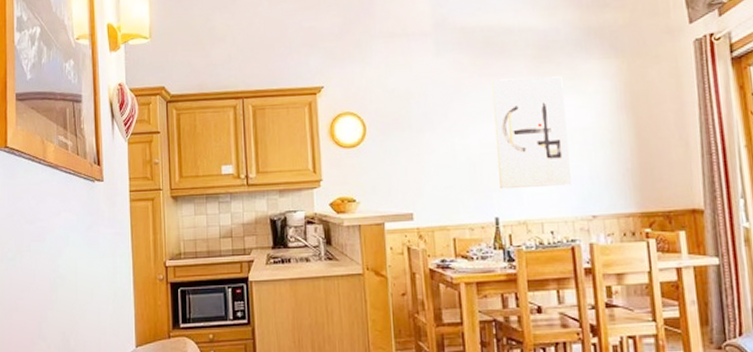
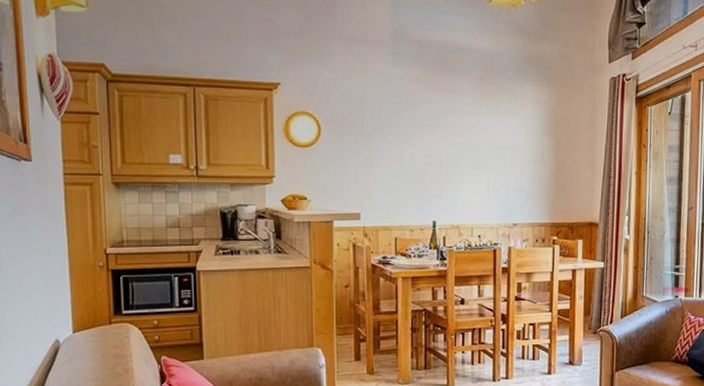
wall art: present [491,76,571,190] -> none [439,95,502,197]

